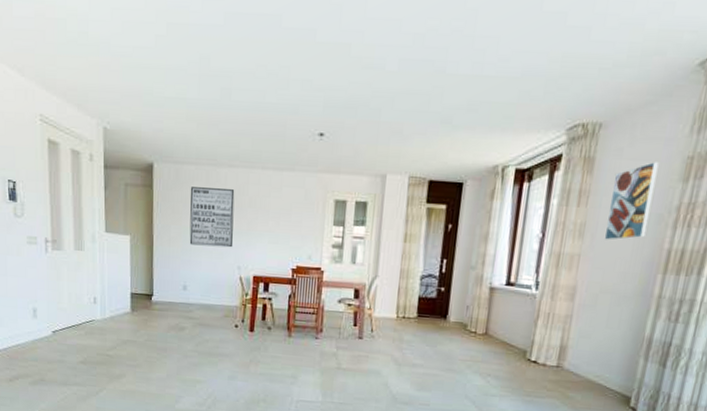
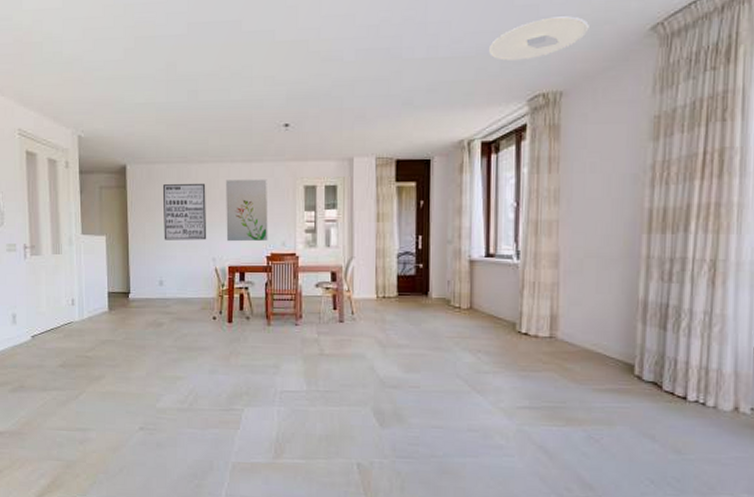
wall art: none [252,187,298,253] -> present [226,179,268,242]
ceiling light: none [535,42,639,86] -> present [489,16,589,61]
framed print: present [604,162,659,241] -> none [580,124,625,204]

